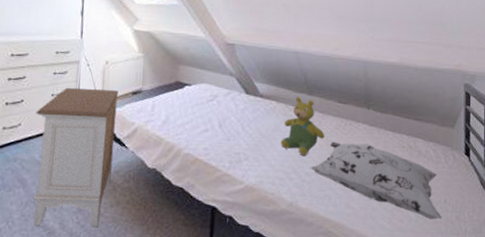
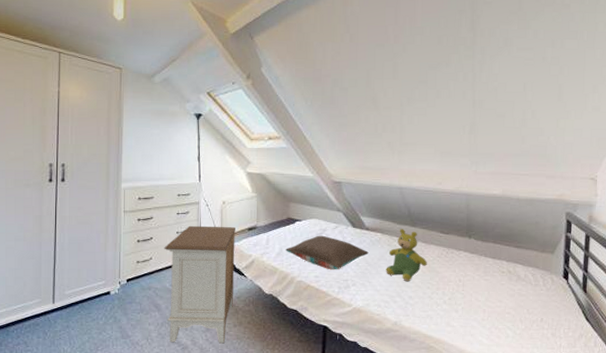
pillow: none [173,102,263,142] -> present [286,235,369,270]
decorative pillow: present [310,142,442,220] -> none [413,268,538,336]

